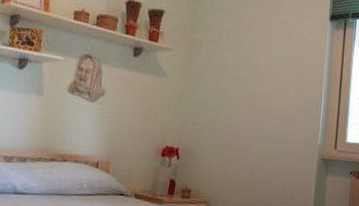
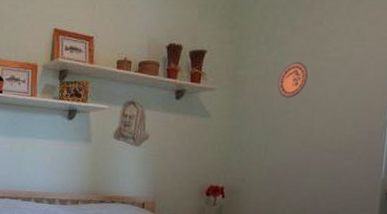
decorative plate: none [230,31,257,64] -> present [277,62,308,98]

